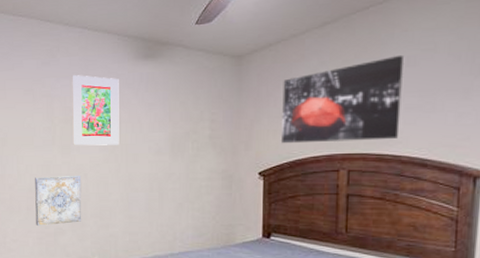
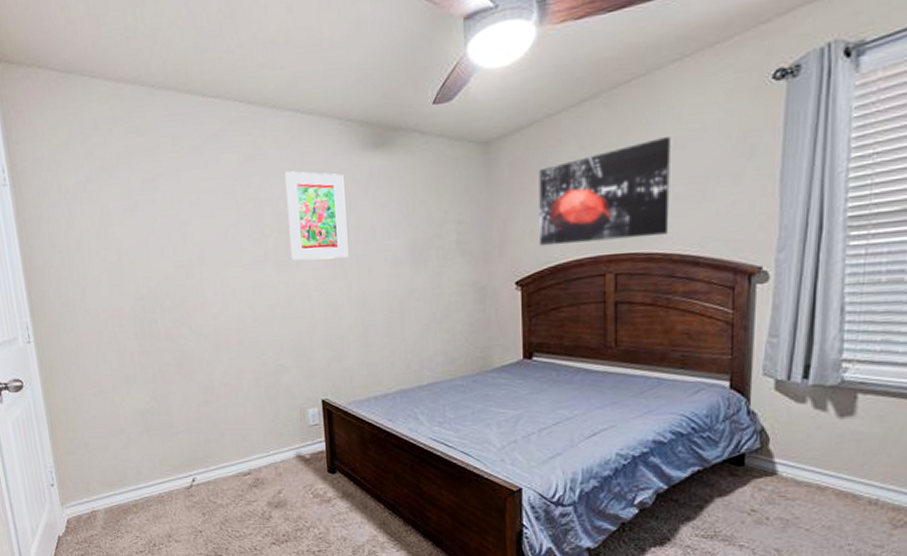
wall art: present [35,176,81,226] -> none [245,298,307,364]

